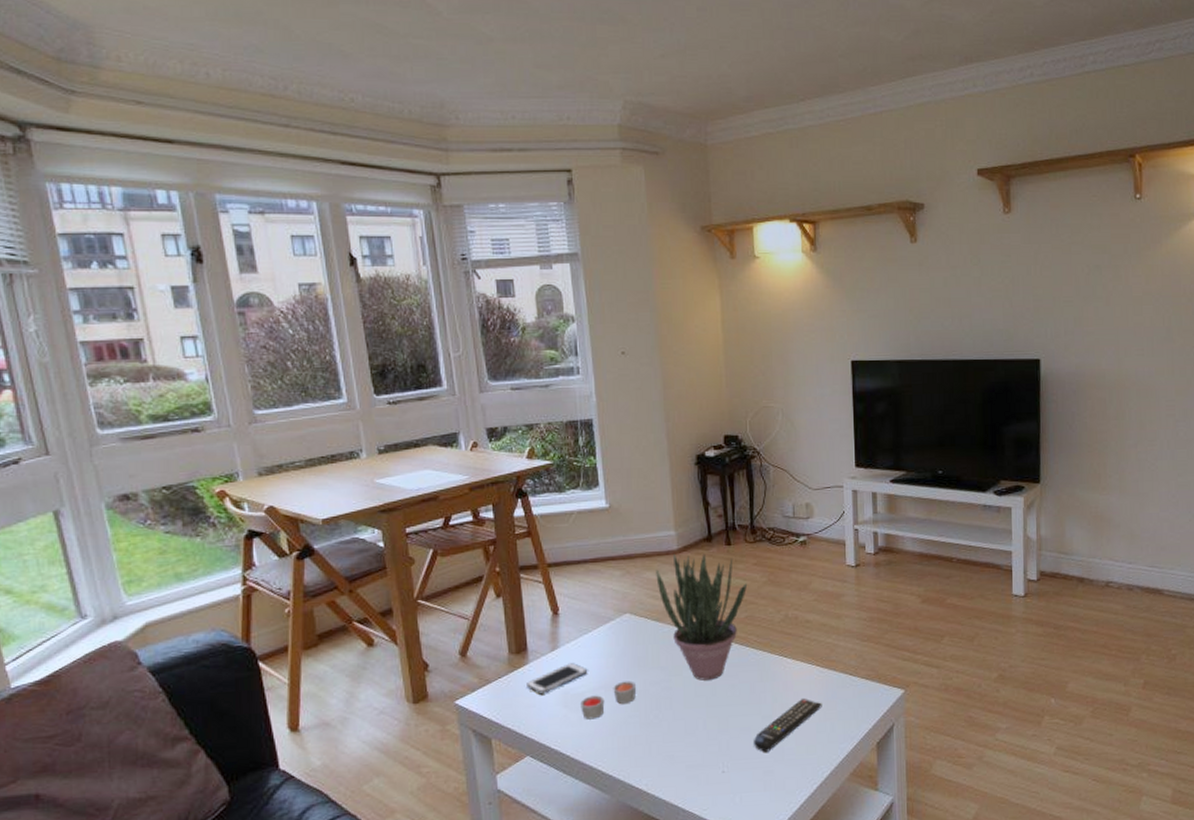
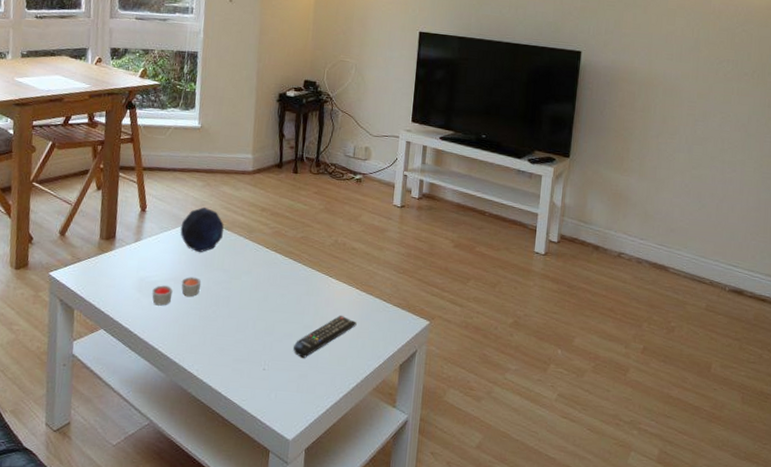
cell phone: present [527,663,588,695] -> none [110,254,163,278]
decorative orb: none [602,599,654,653] -> present [180,206,224,253]
potted plant: present [656,553,748,681] -> none [231,174,307,287]

